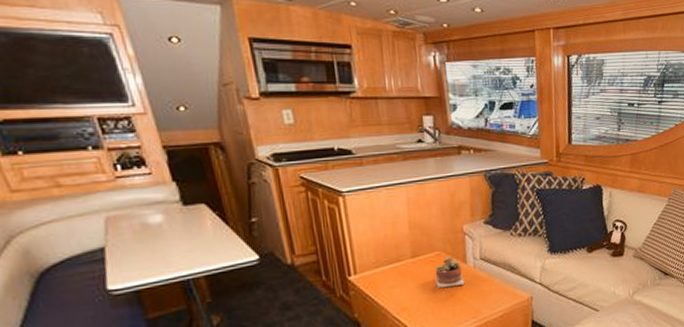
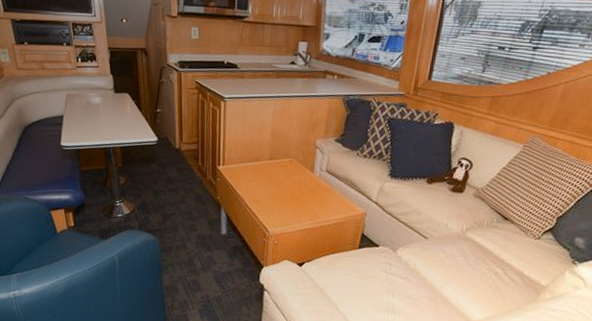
succulent plant: present [435,256,465,288] -> none [285,164,309,190]

